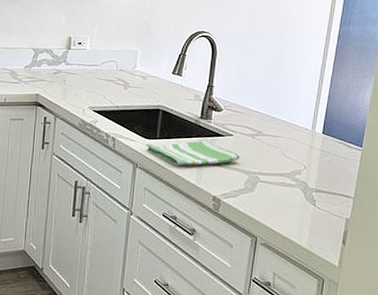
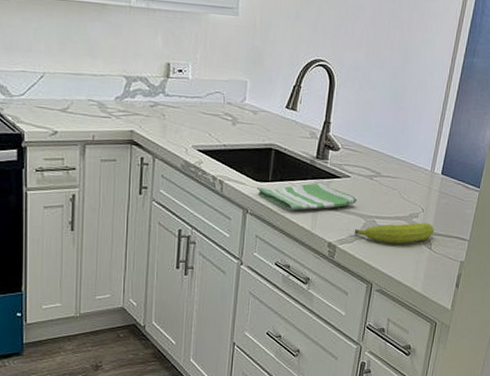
fruit: none [237,179,318,200] -> present [354,223,435,244]

